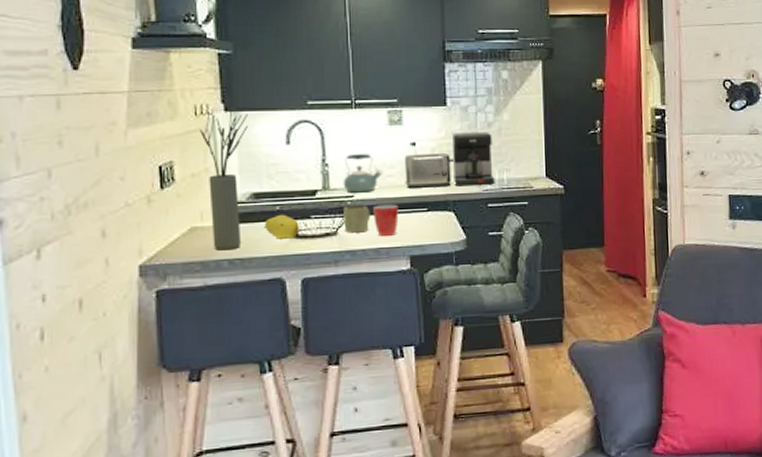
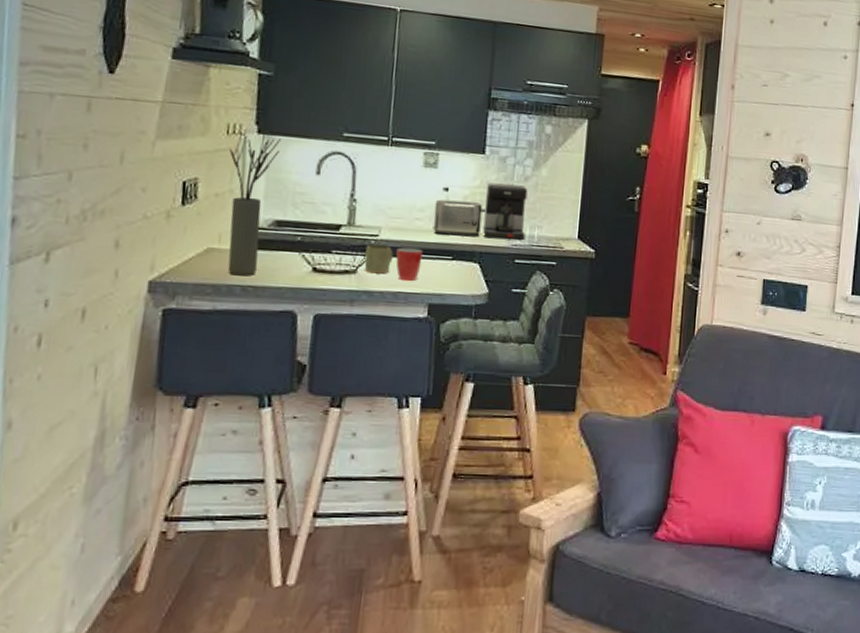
fruit: present [264,214,300,239] -> none [282,245,319,272]
kettle: present [343,154,383,193] -> none [369,192,411,233]

